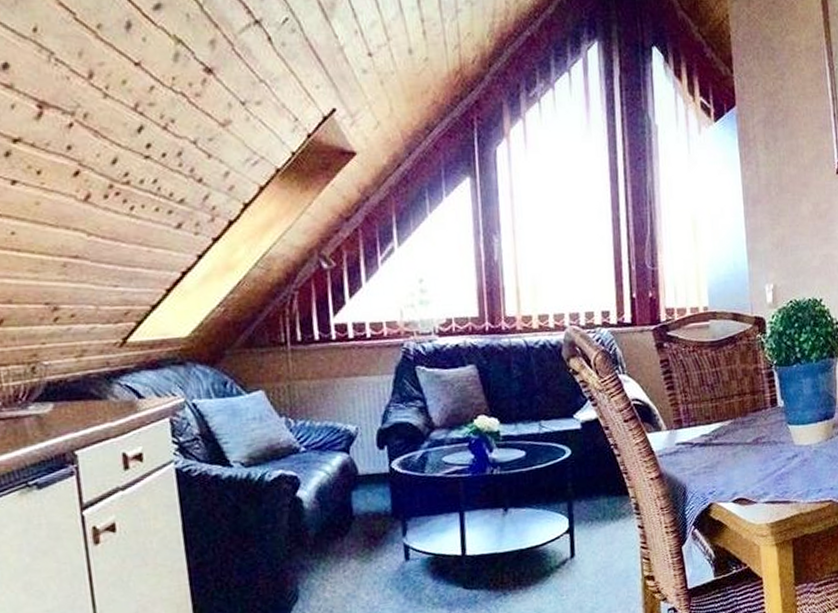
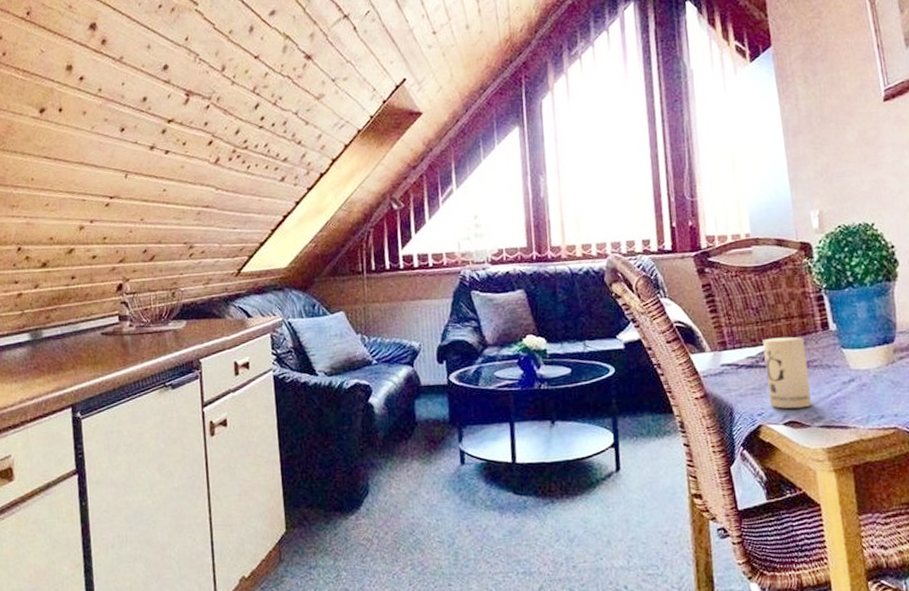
candle: none [716,414,759,486] -> present [763,337,812,409]

